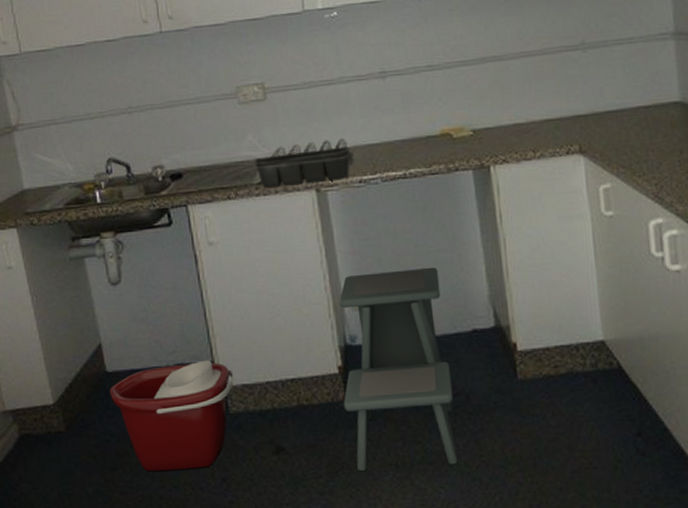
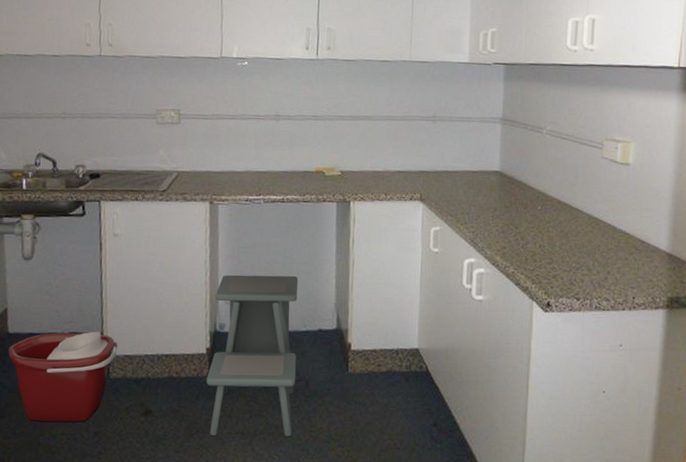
dish rack: present [253,138,355,189] -> none [161,163,246,197]

